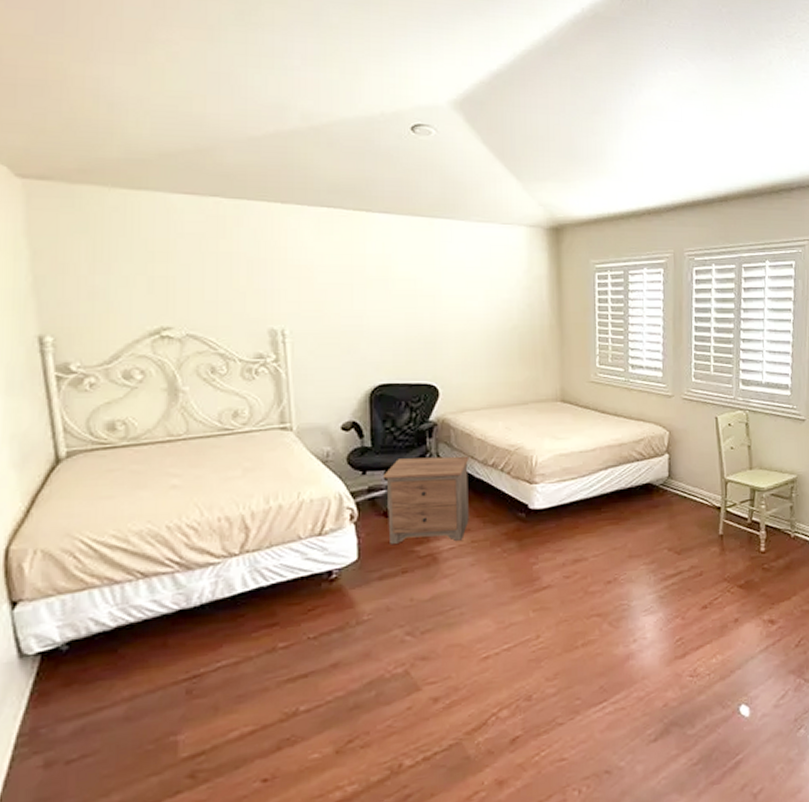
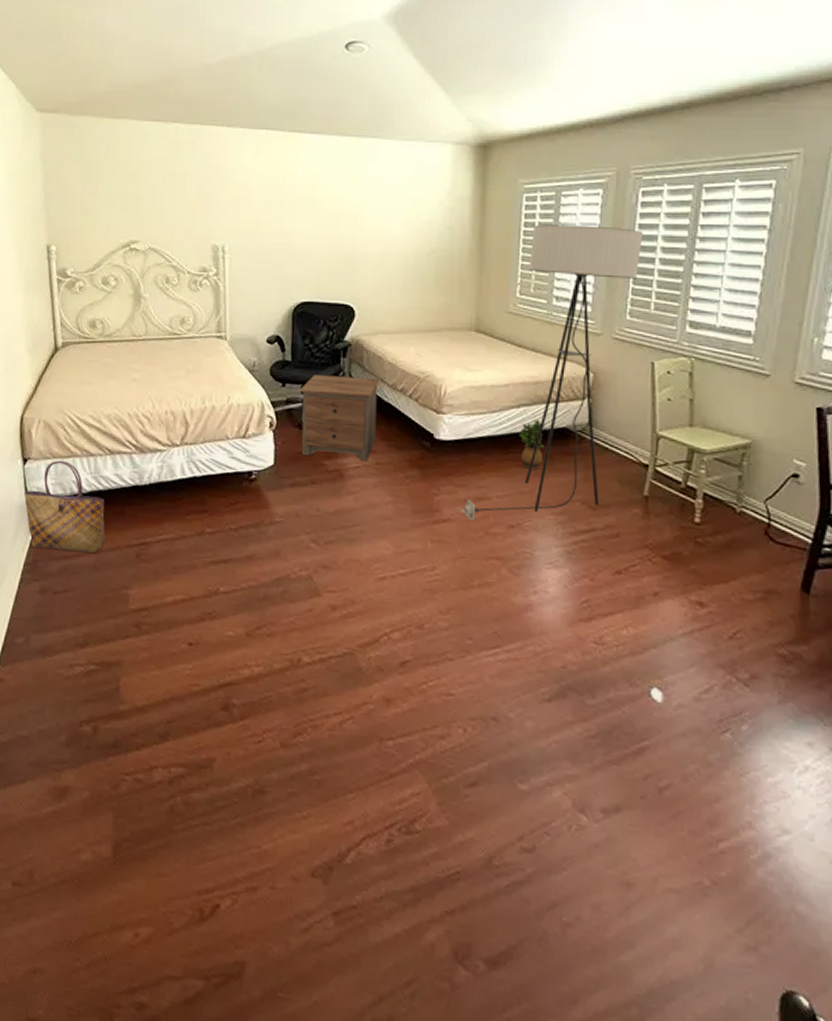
tote bag: none [15,595,140,713] -> present [24,460,105,554]
floor lamp: none [558,300,700,584] -> present [459,225,643,521]
potted plant: none [608,478,632,526] -> present [518,419,545,470]

